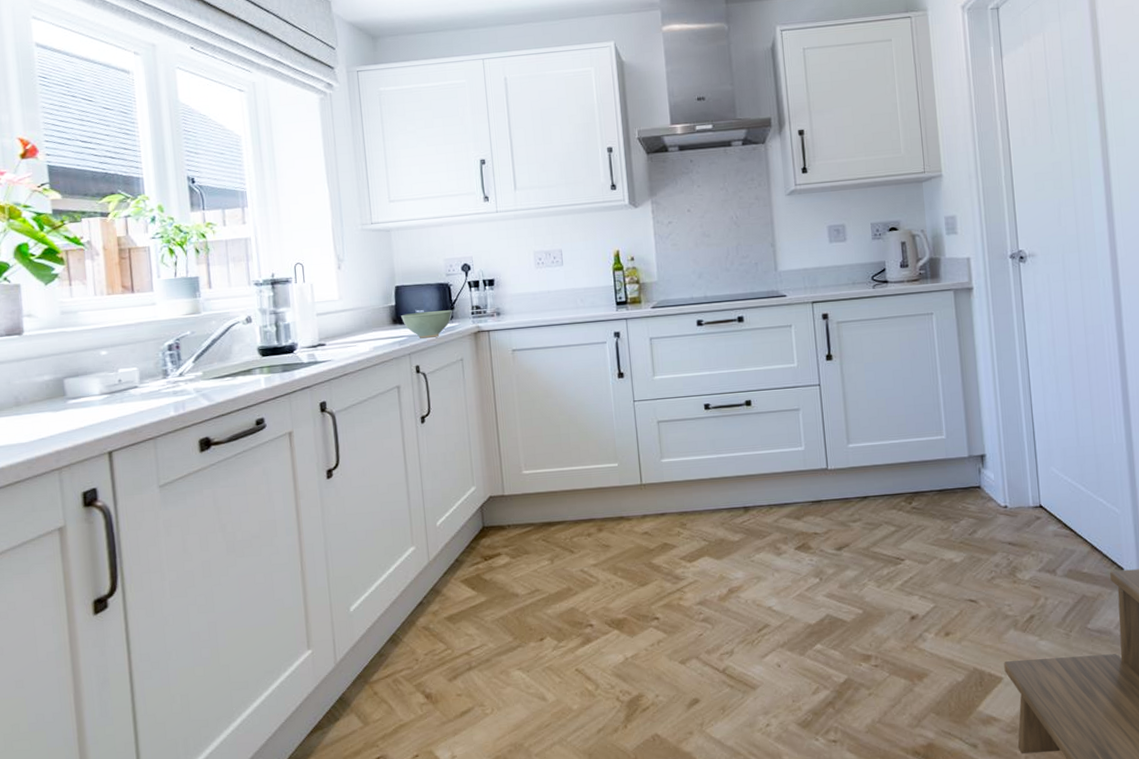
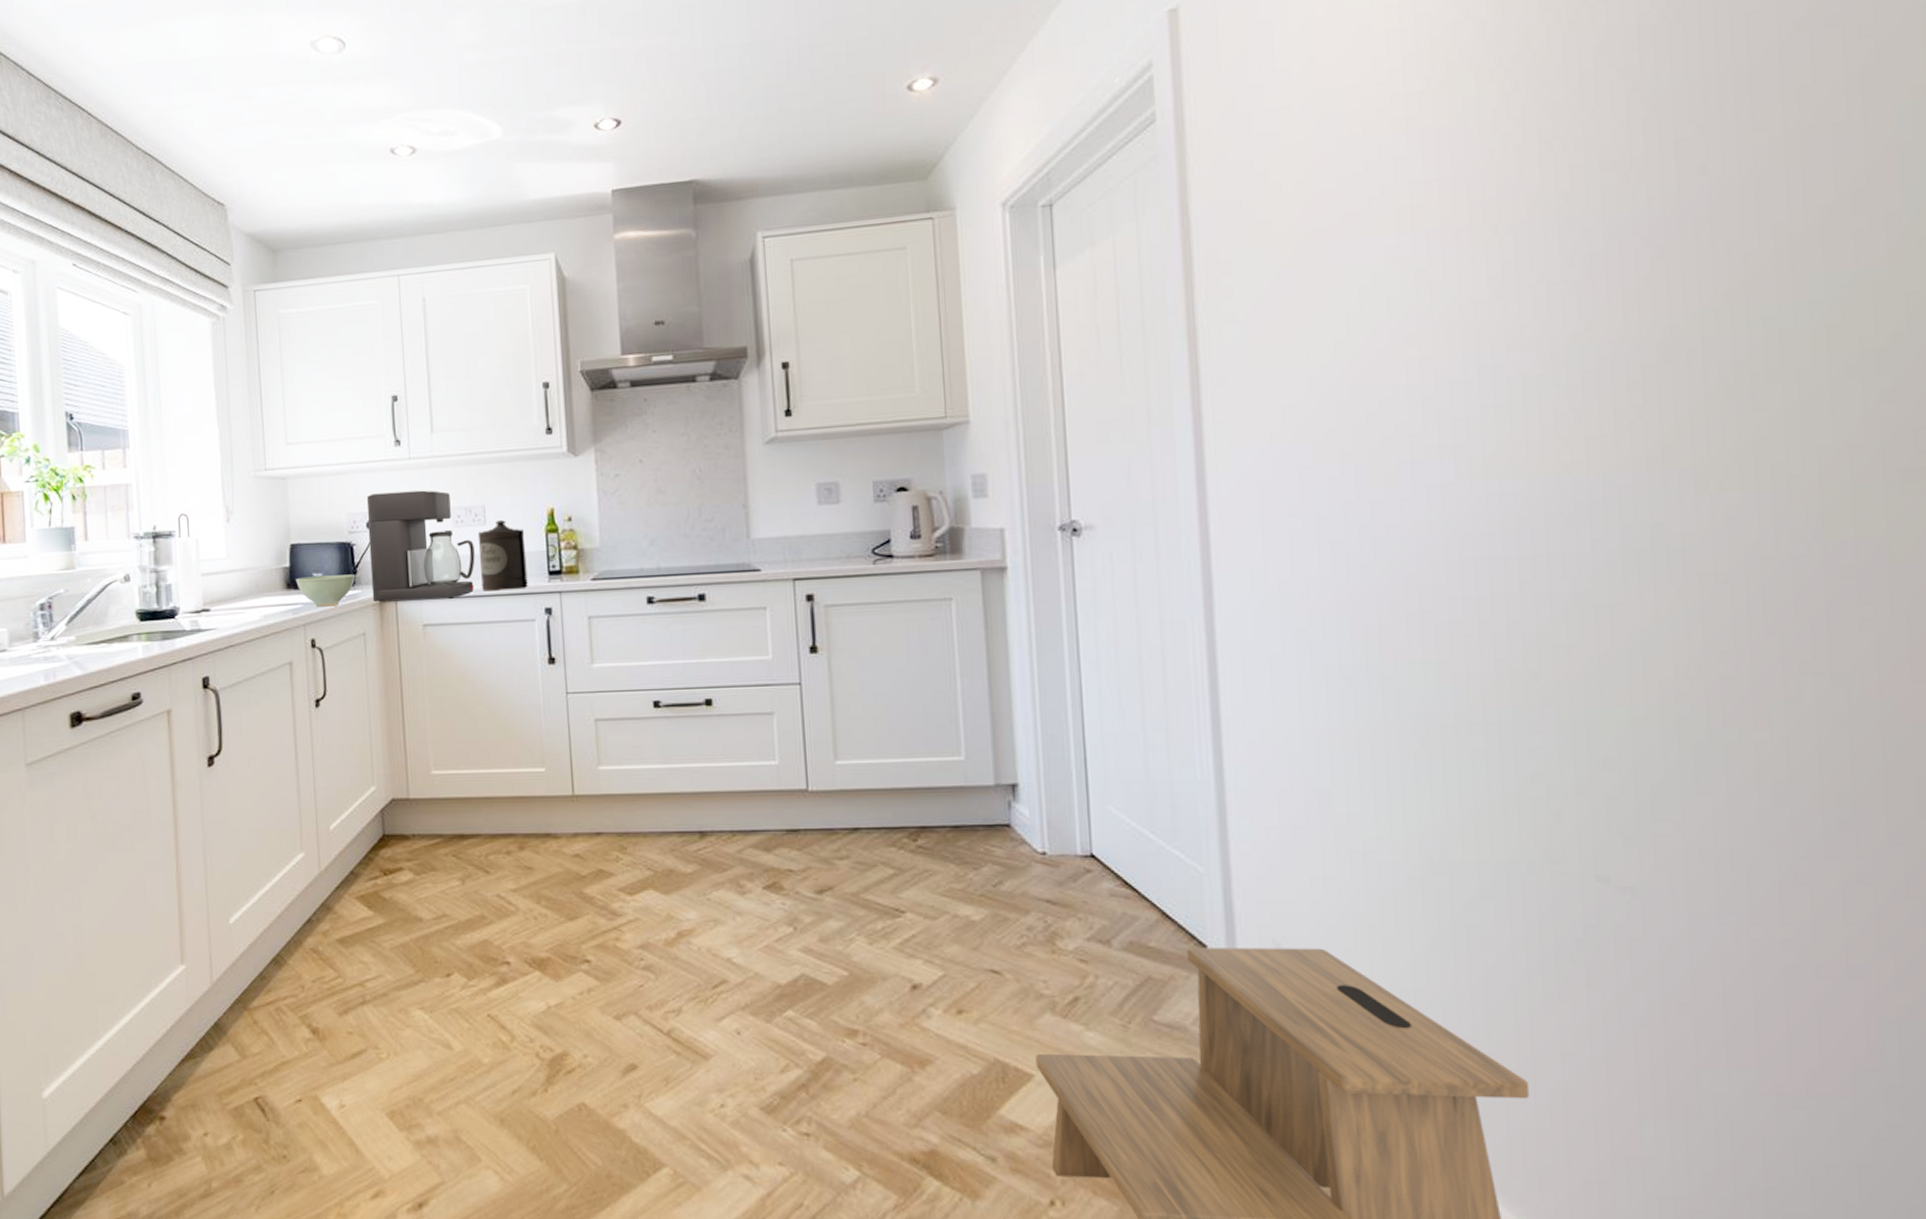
coffee maker: none [460,238,555,333] -> present [366,490,475,603]
canister: none [556,261,600,320] -> present [477,520,528,591]

